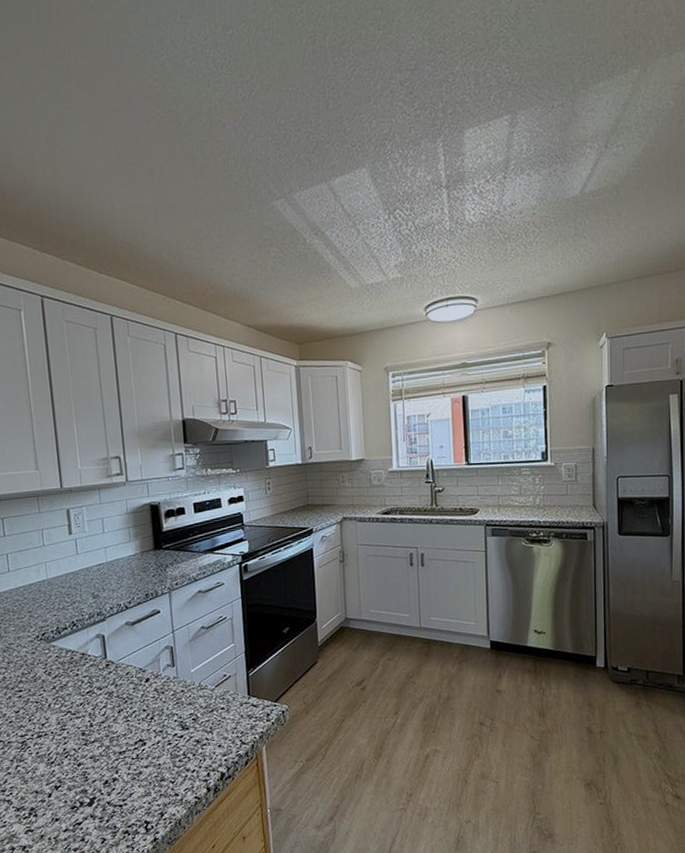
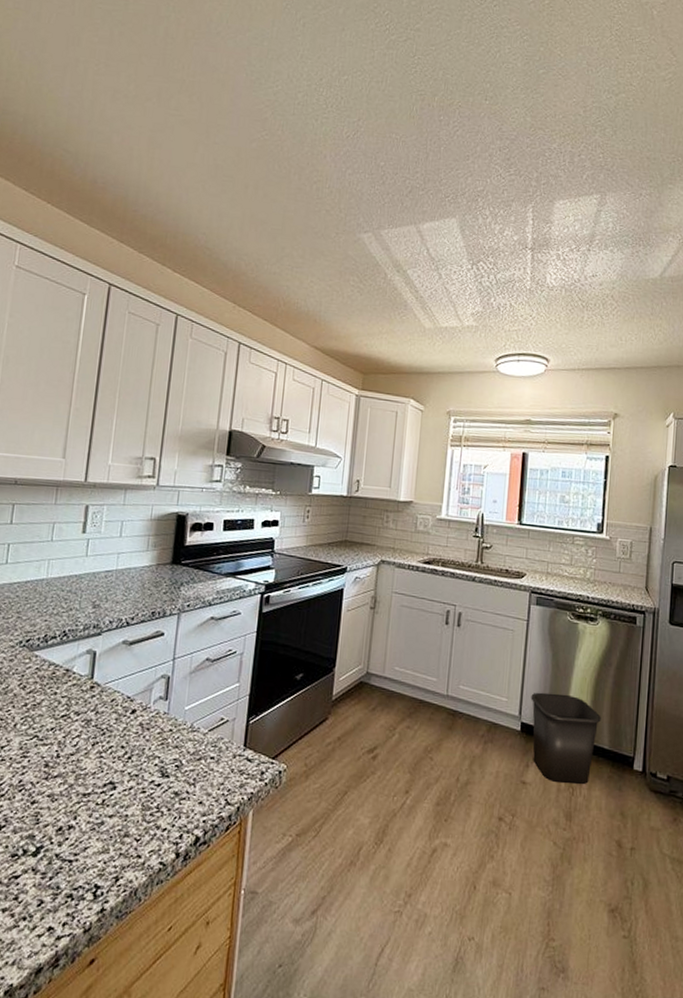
waste bin: none [496,611,563,688] -> present [531,693,601,785]

